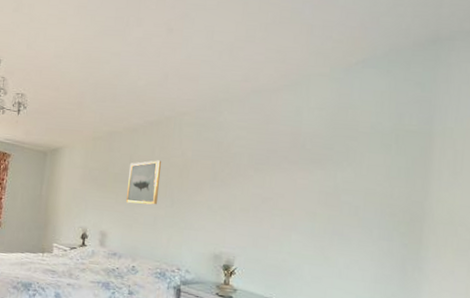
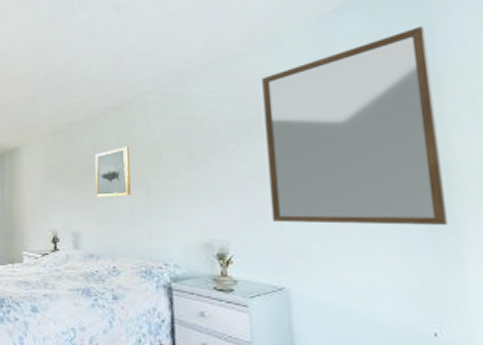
home mirror: none [275,89,430,262] -> present [262,26,449,225]

